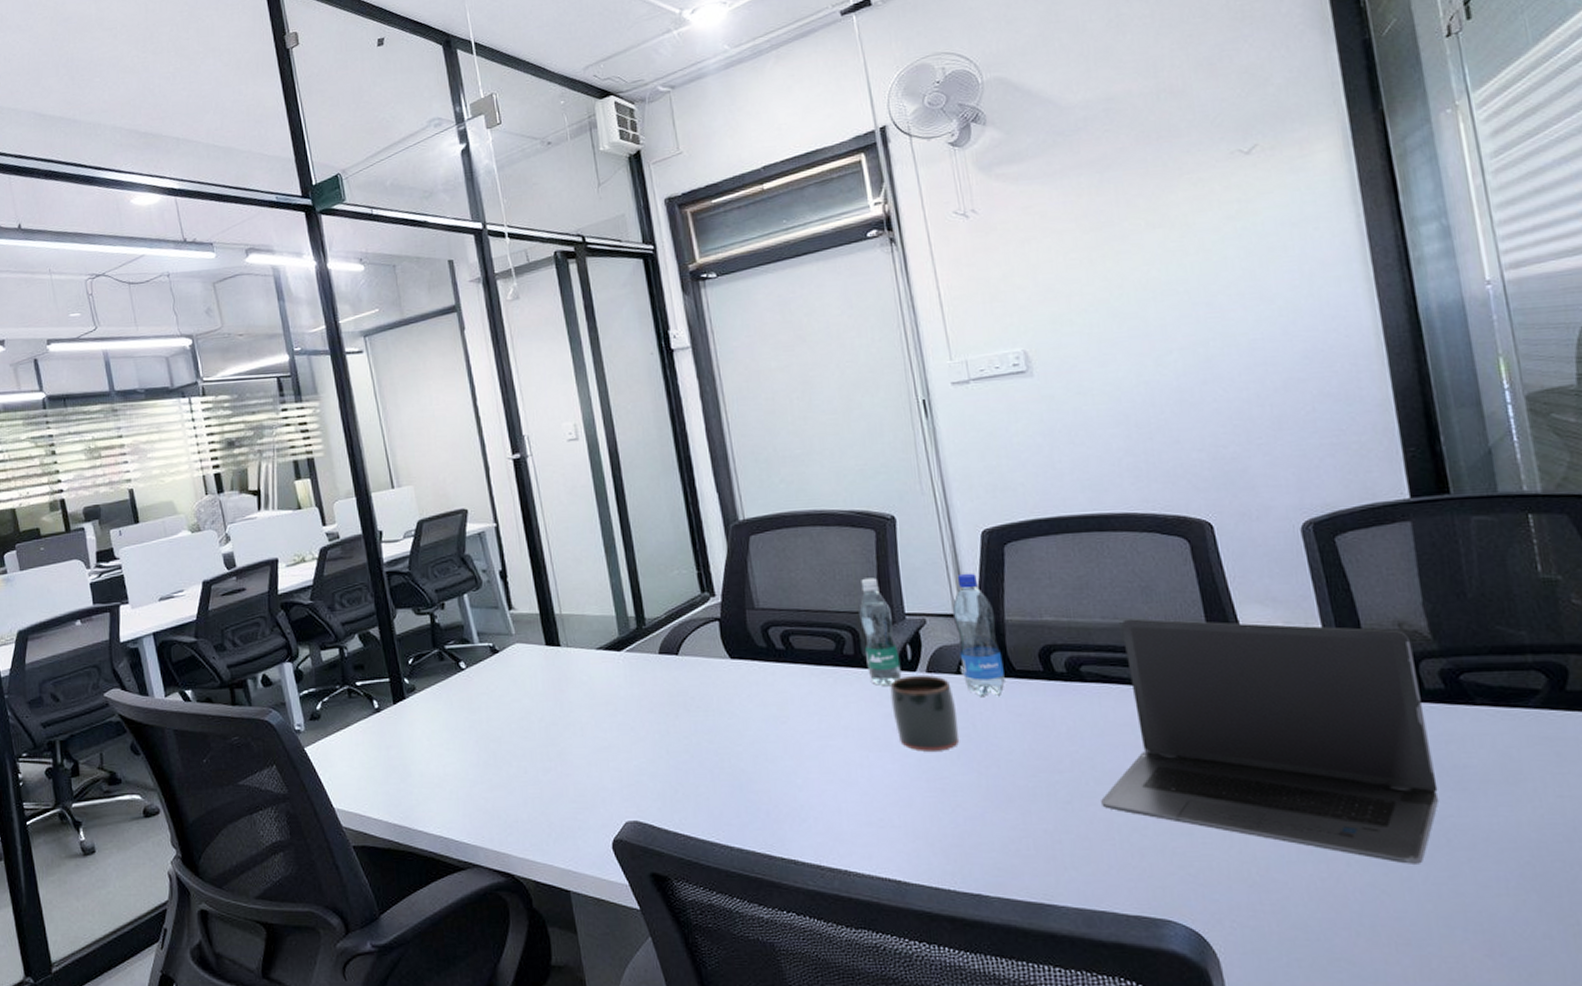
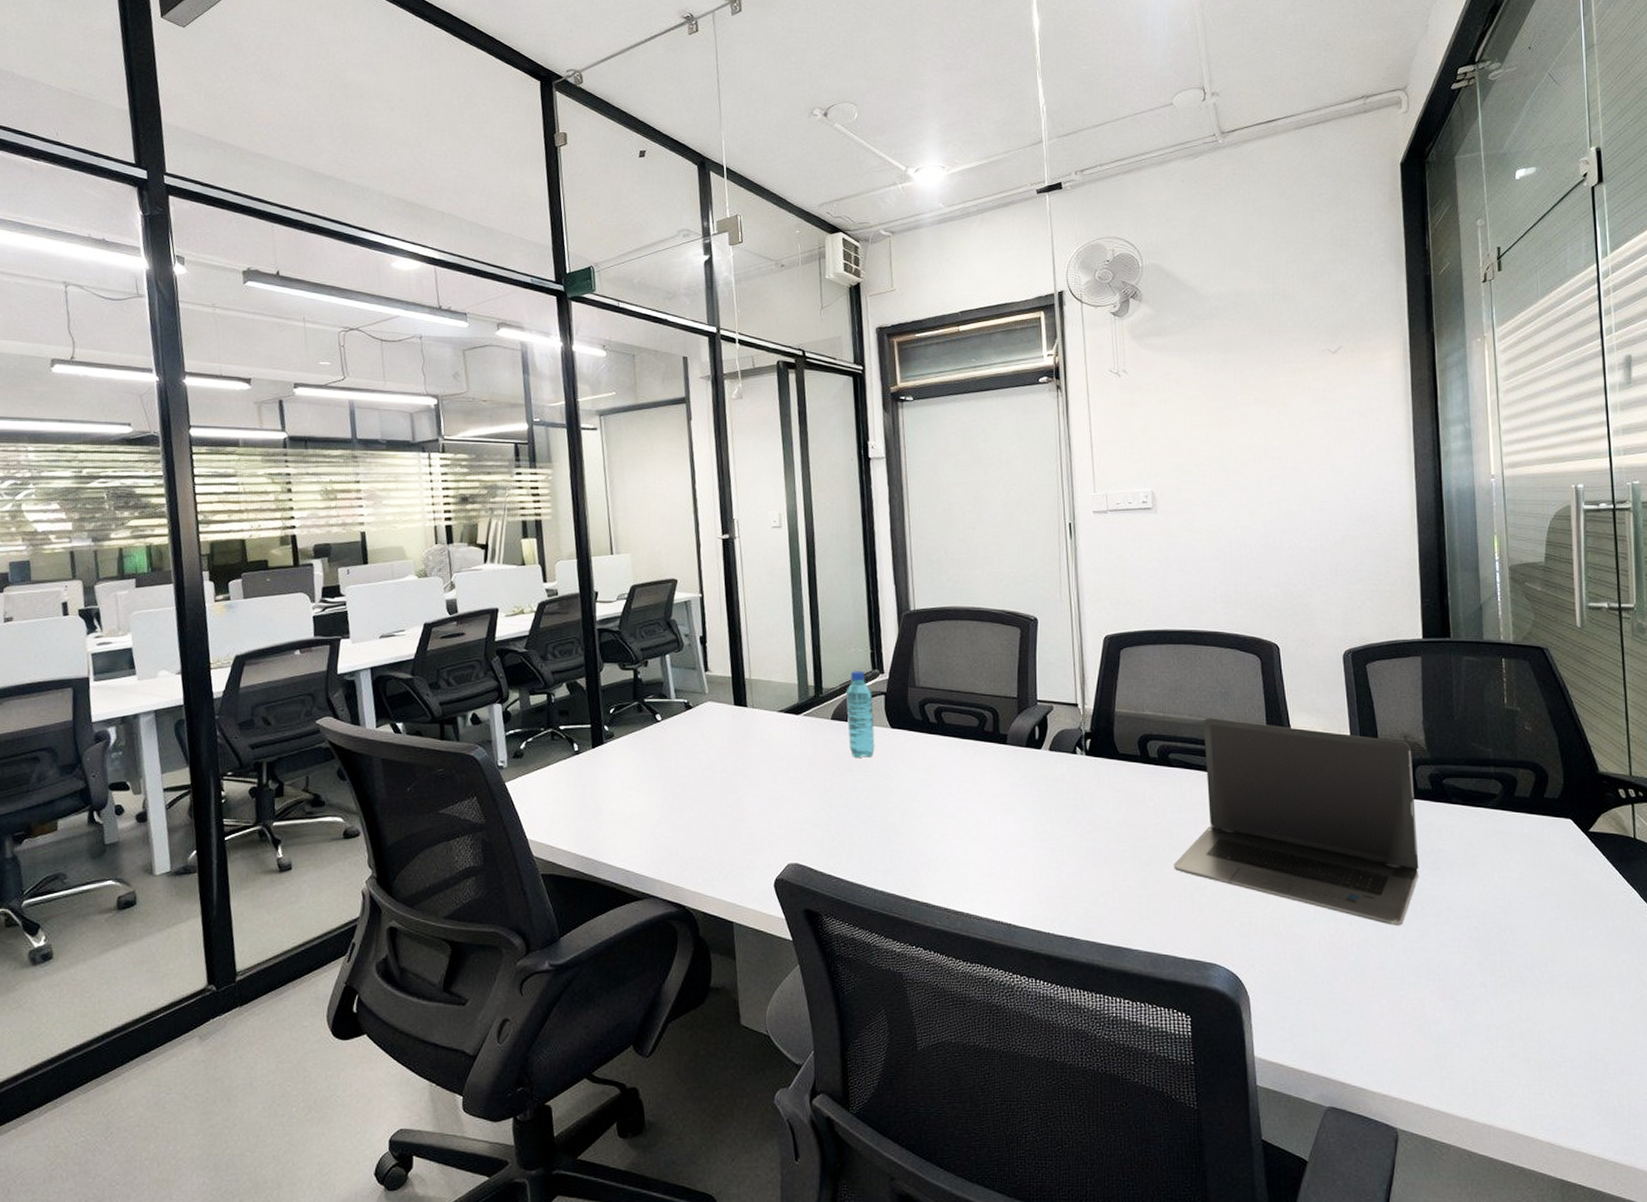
water bottle: none [672,594,714,695] -> present [845,670,875,758]
bottle: present [857,578,902,686] -> none [999,668,1029,759]
mug: present [890,675,960,751] -> none [1019,752,1070,817]
bottle: present [952,573,1005,698] -> none [1074,670,1110,774]

